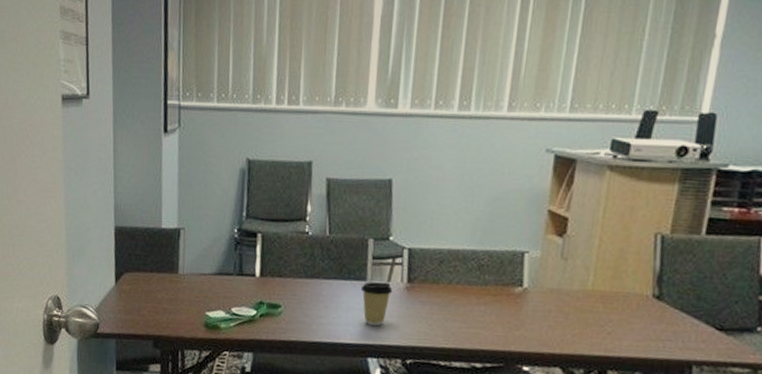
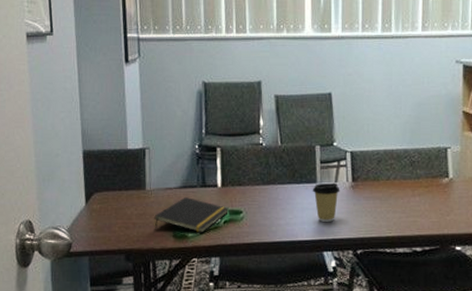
notepad: none [185,285,266,325] -> present [154,197,229,233]

